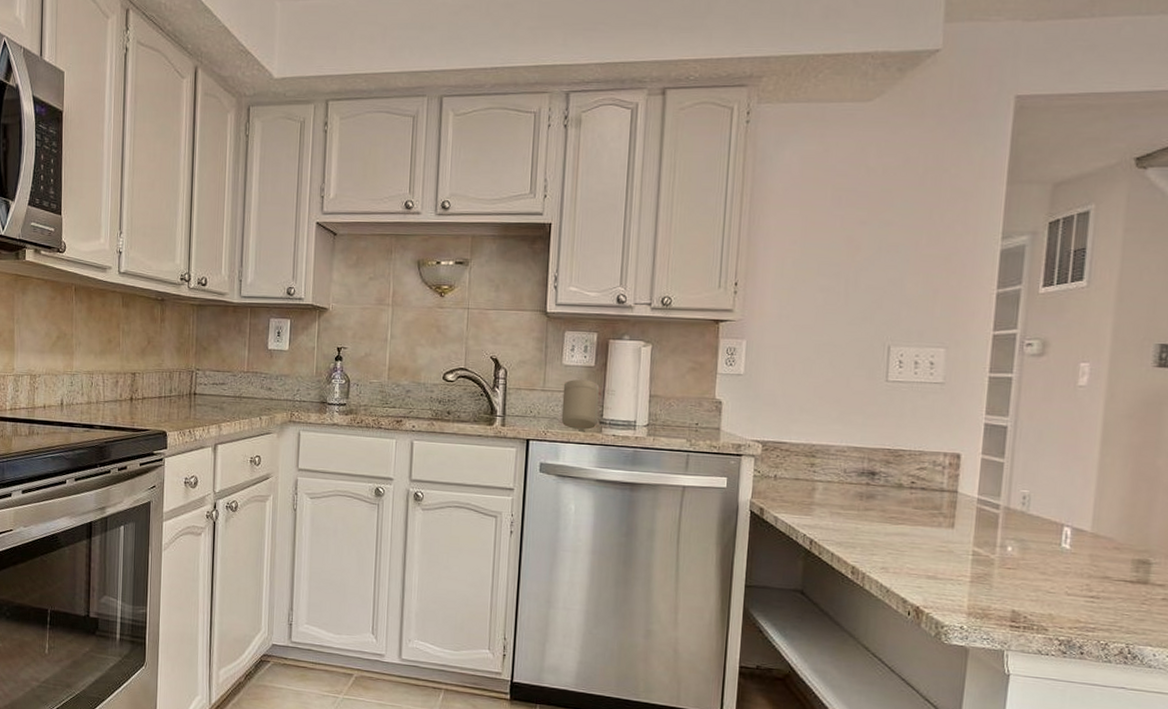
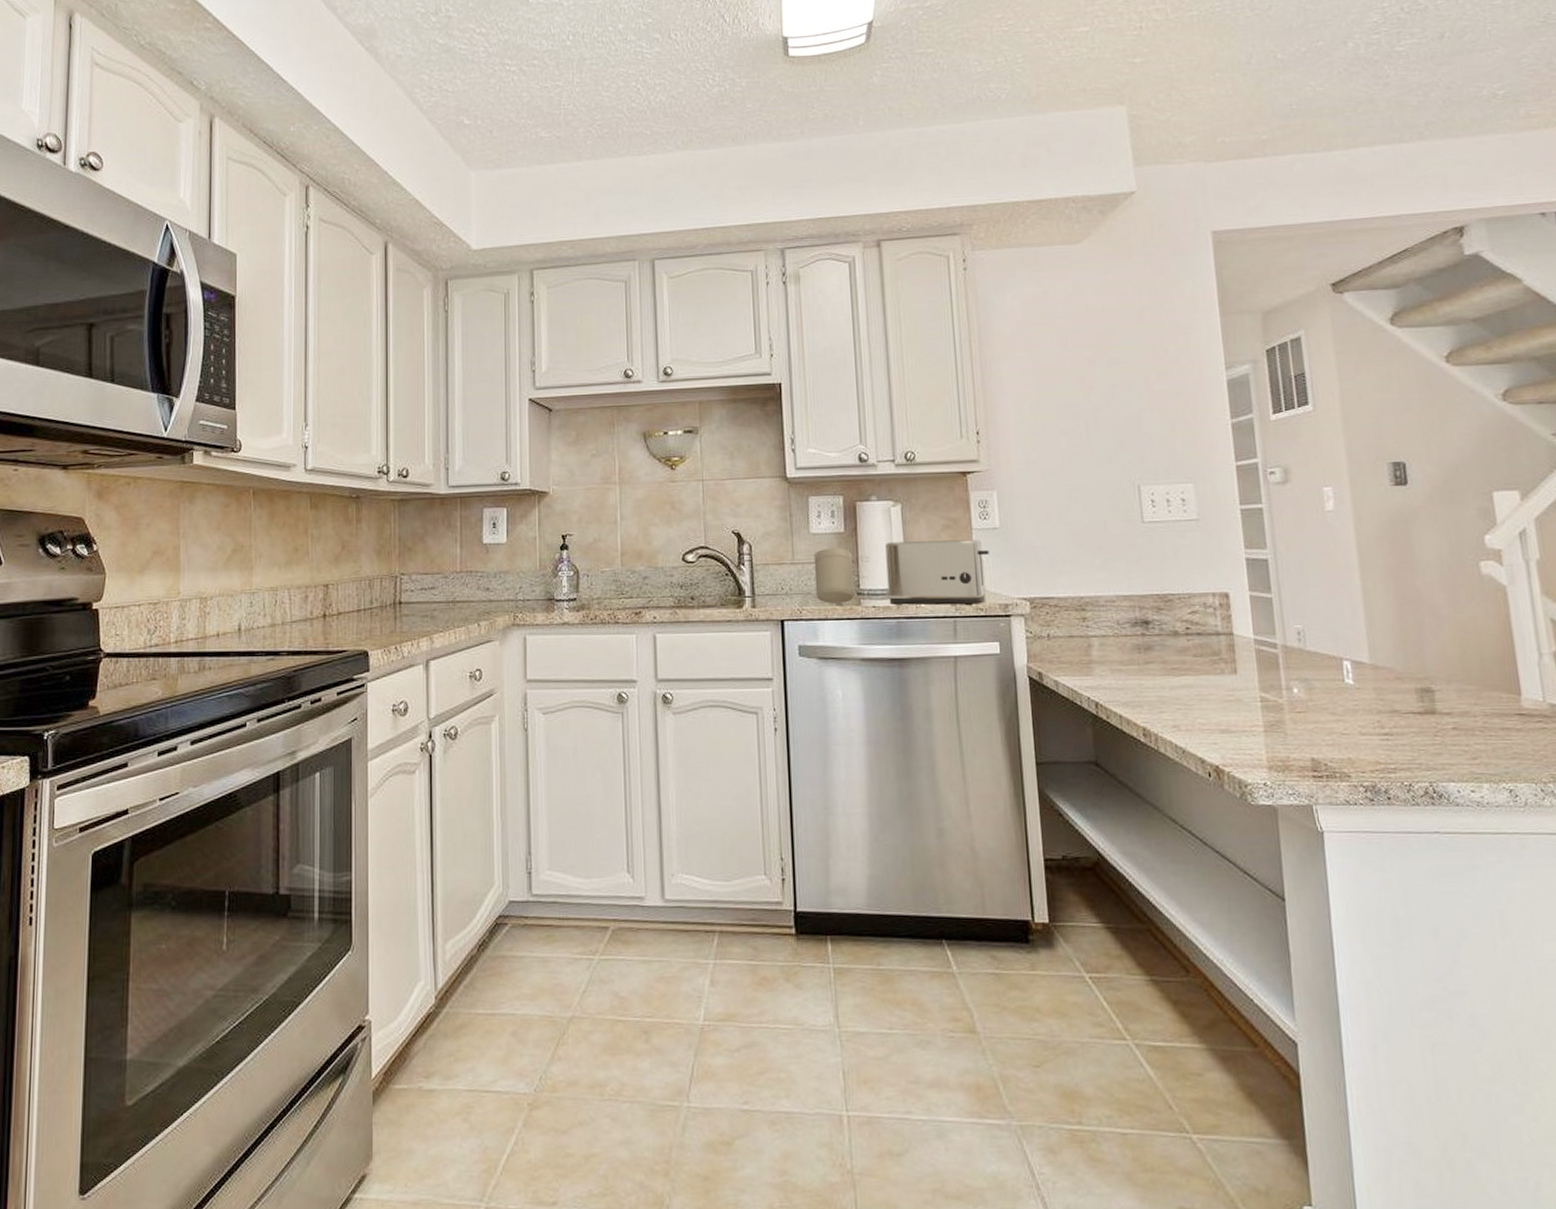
toaster: none [628,379,730,443] -> present [885,539,989,606]

